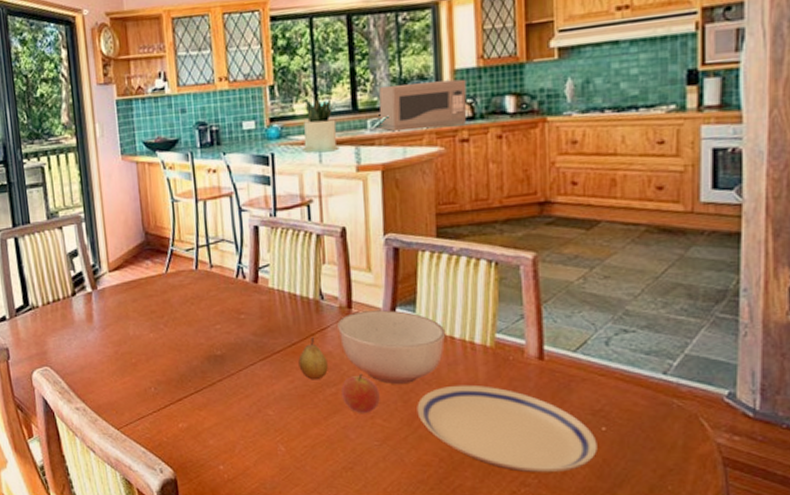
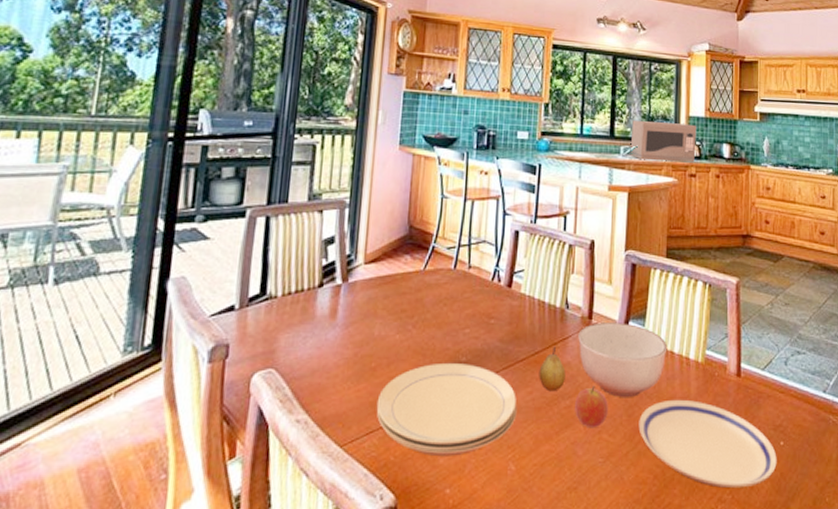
plate: none [142,356,280,439] -> present [376,362,517,457]
planter: present [301,97,340,154] -> none [565,121,597,170]

